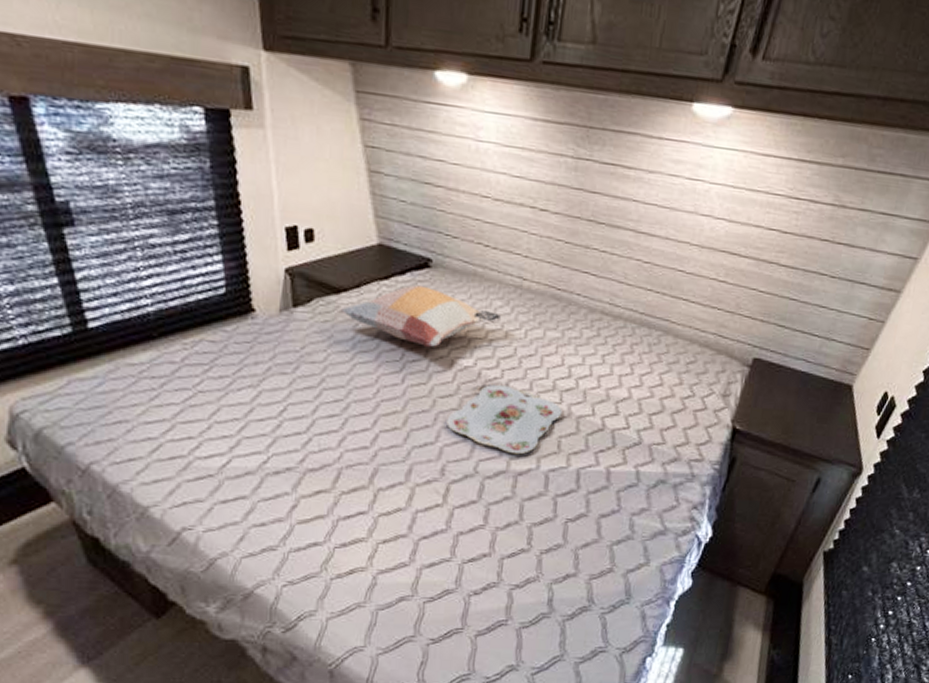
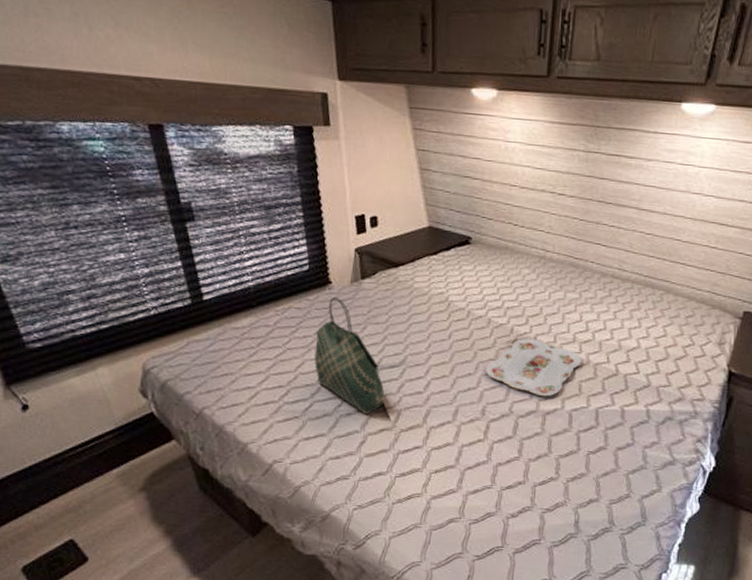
tote bag: none [233,329,322,473] -> present [314,297,385,414]
decorative pillow: present [340,285,501,348] -> none [398,258,528,310]

